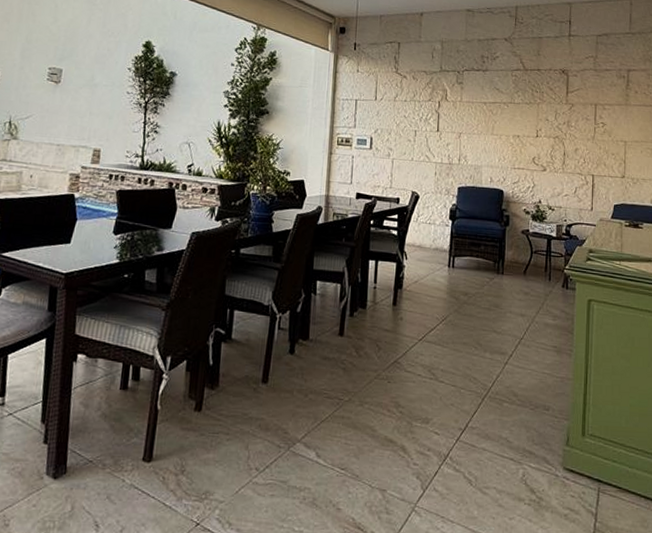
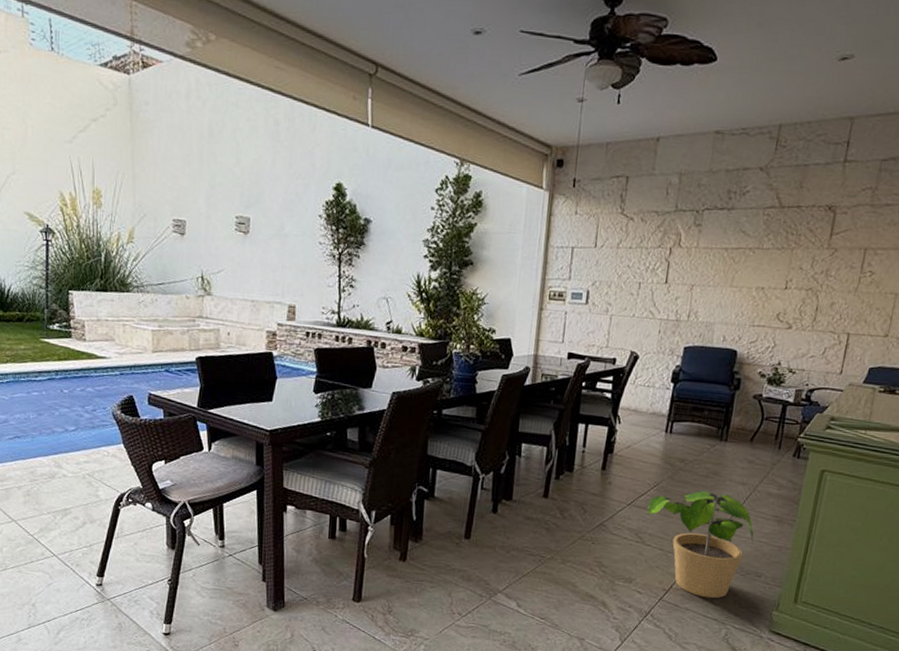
potted plant: none [438,323,538,436] -> present [647,491,754,599]

